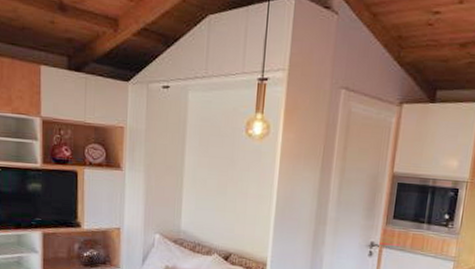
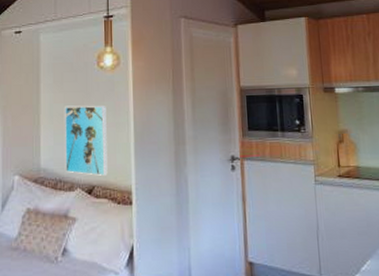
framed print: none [205,171,251,245] -> present [65,105,108,176]

